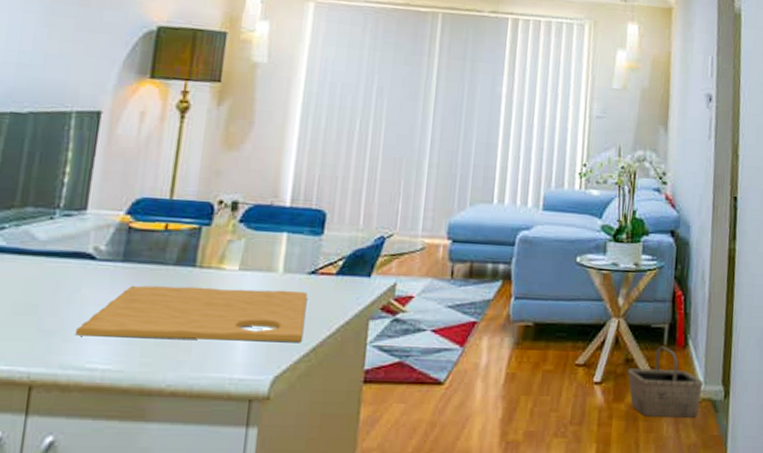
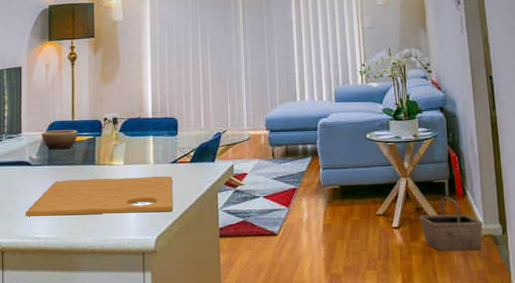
bowl: none [118,210,177,240] -> present [42,130,78,149]

